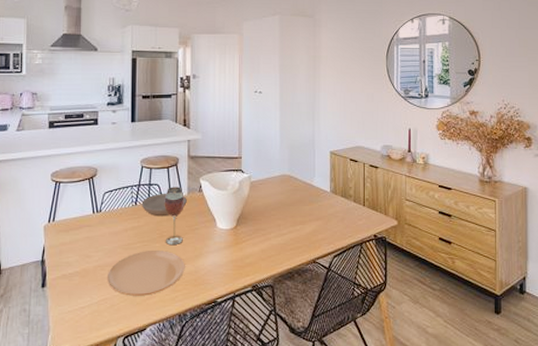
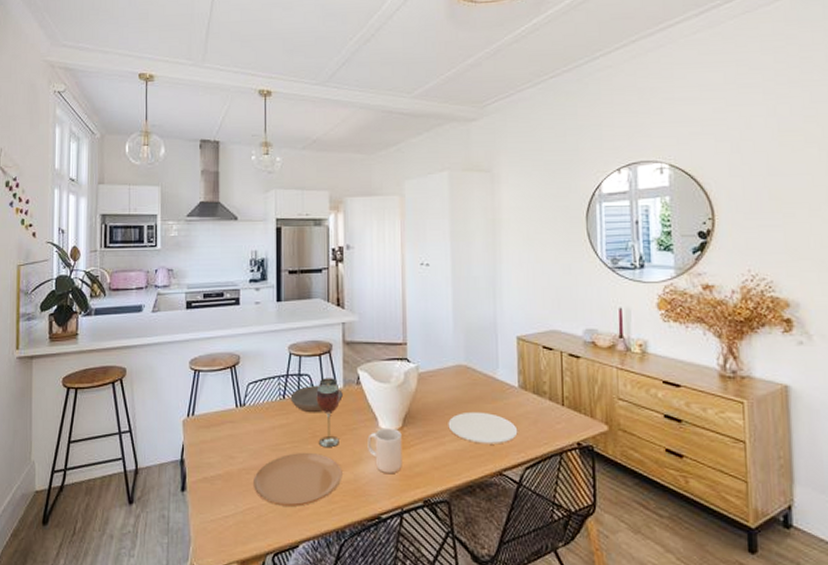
cup: none [207,227,236,266] -> present [367,427,402,474]
plate: none [274,212,329,238] -> present [448,411,518,445]

